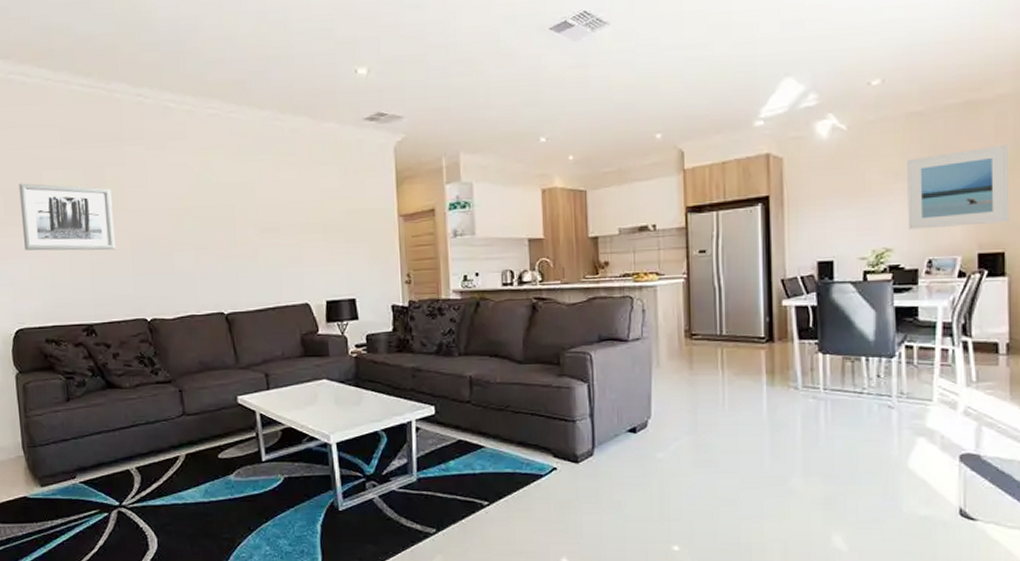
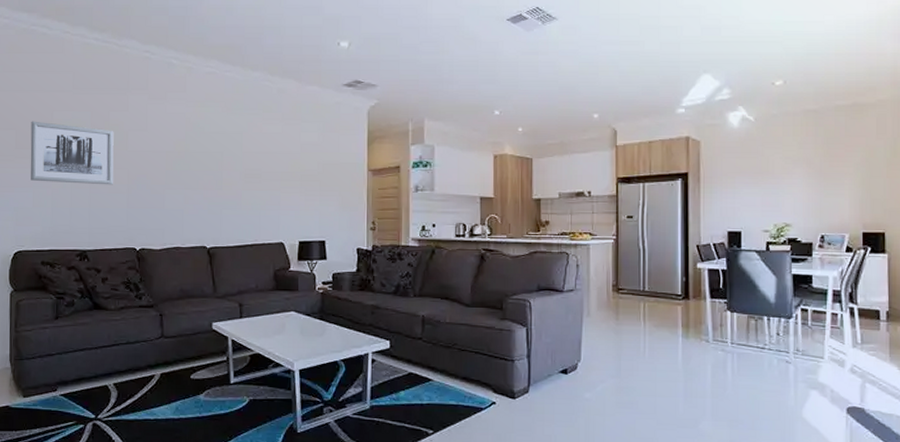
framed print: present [907,144,1010,230] -> none [804,141,889,209]

